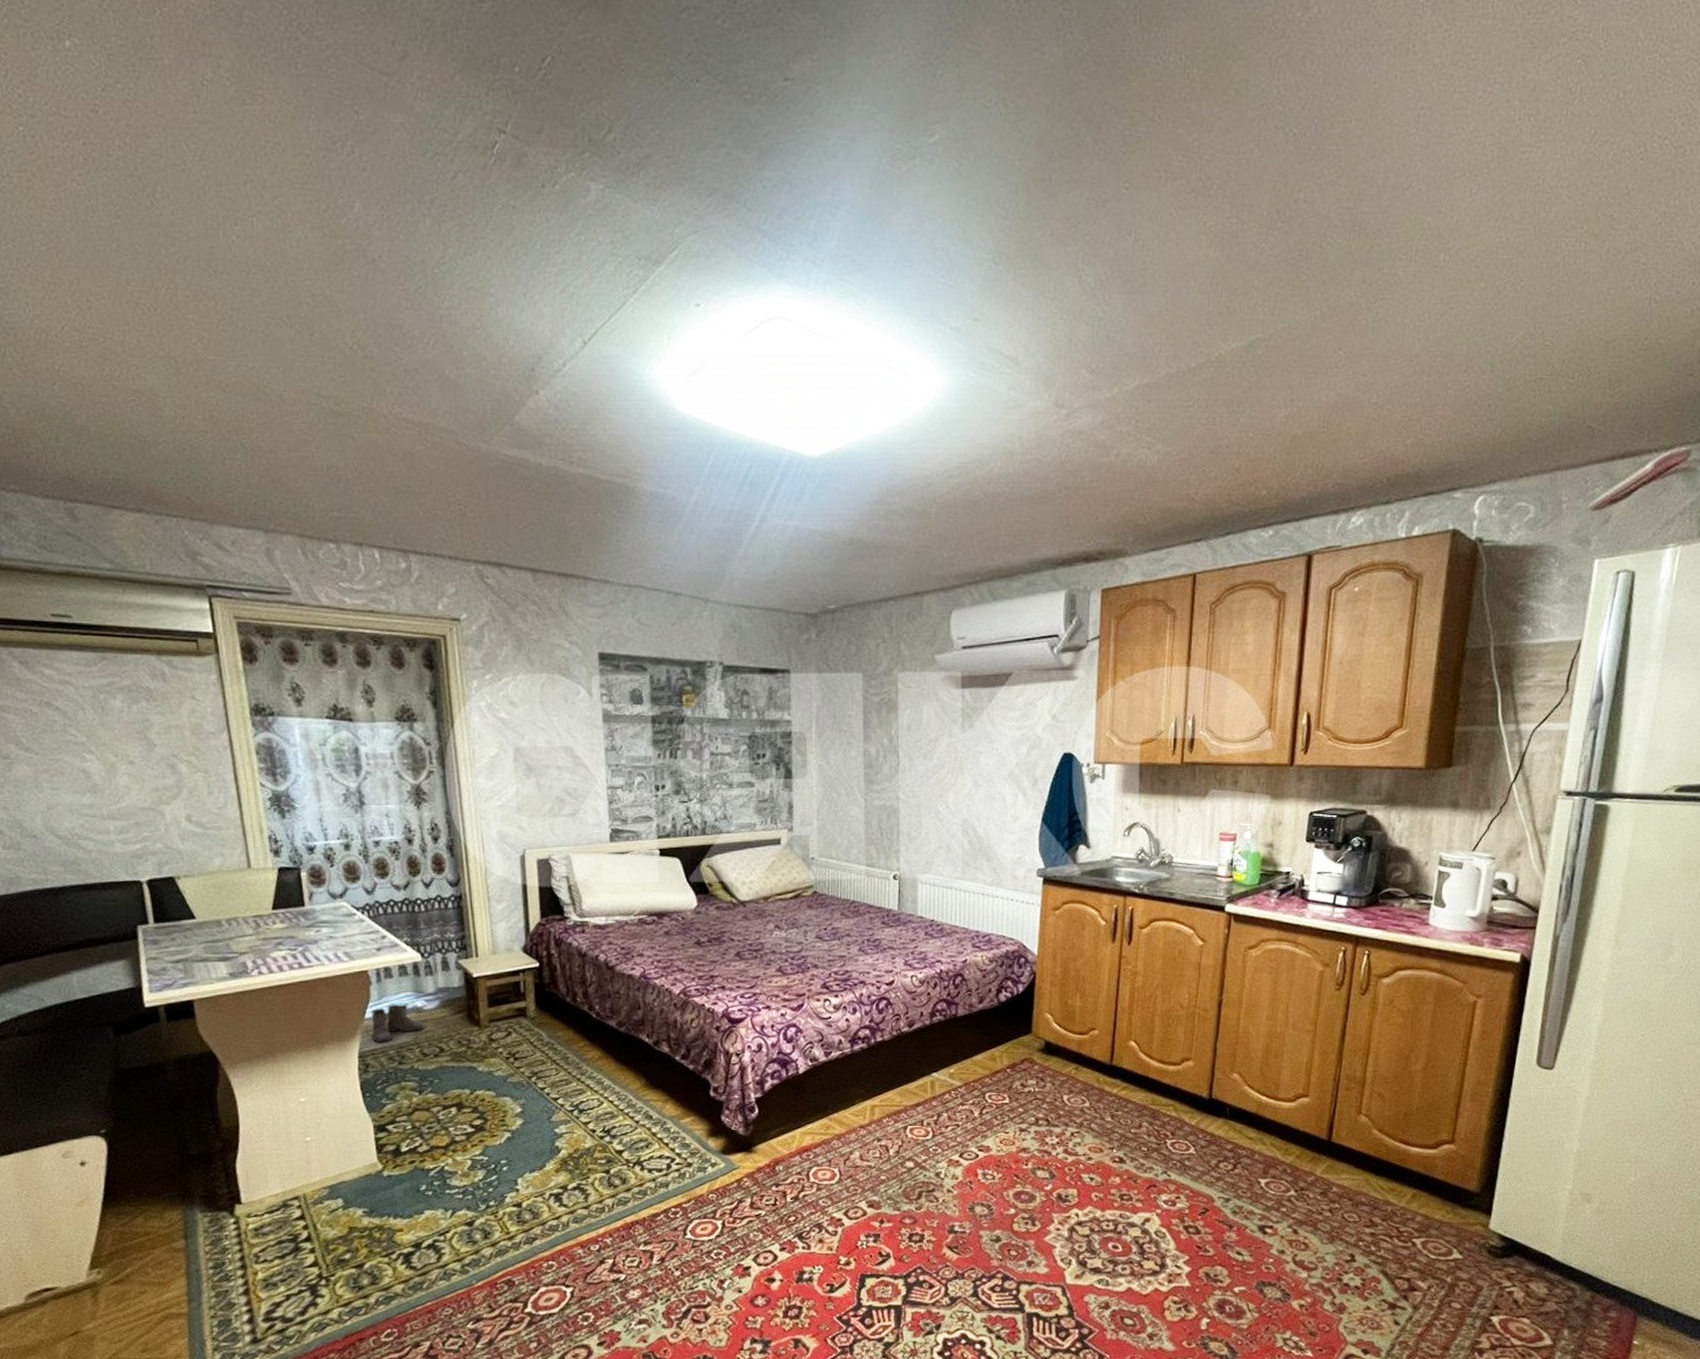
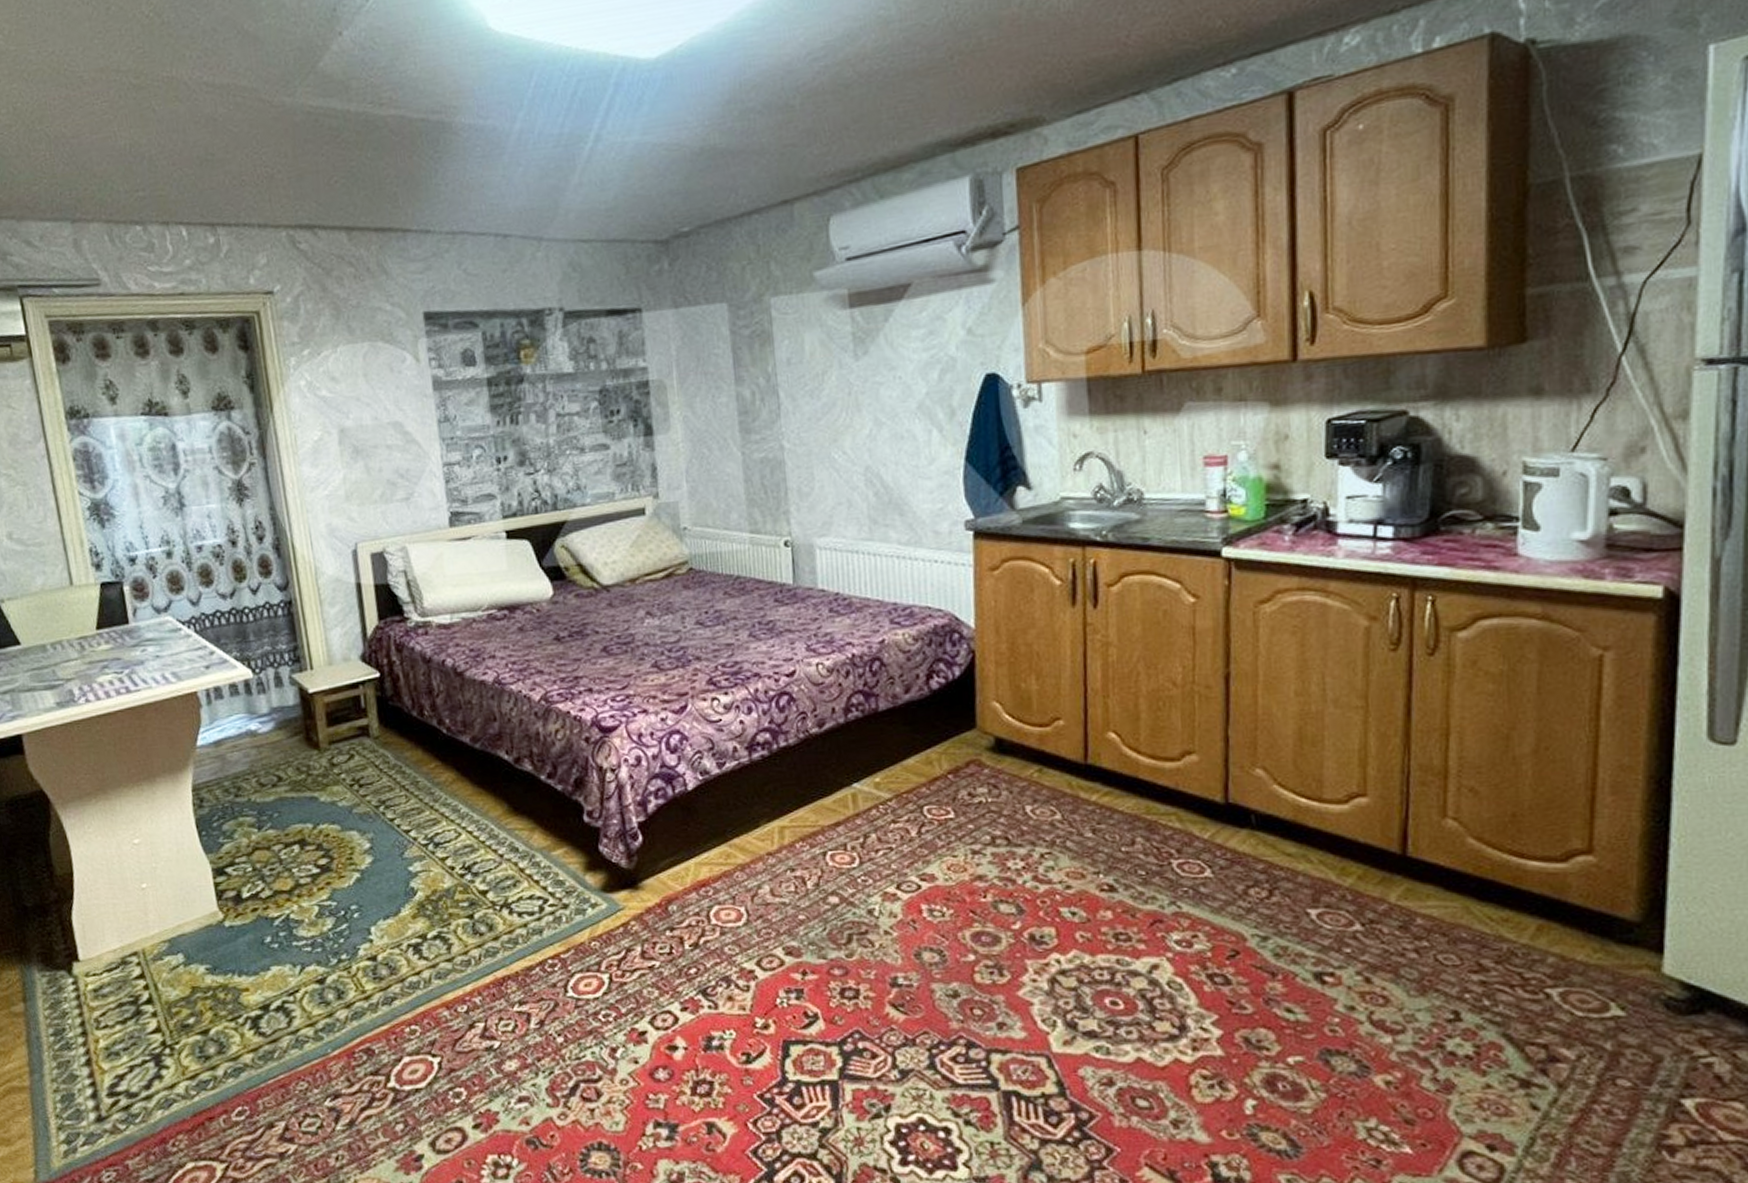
boots: present [365,1004,424,1043] -> none [198,727,260,774]

